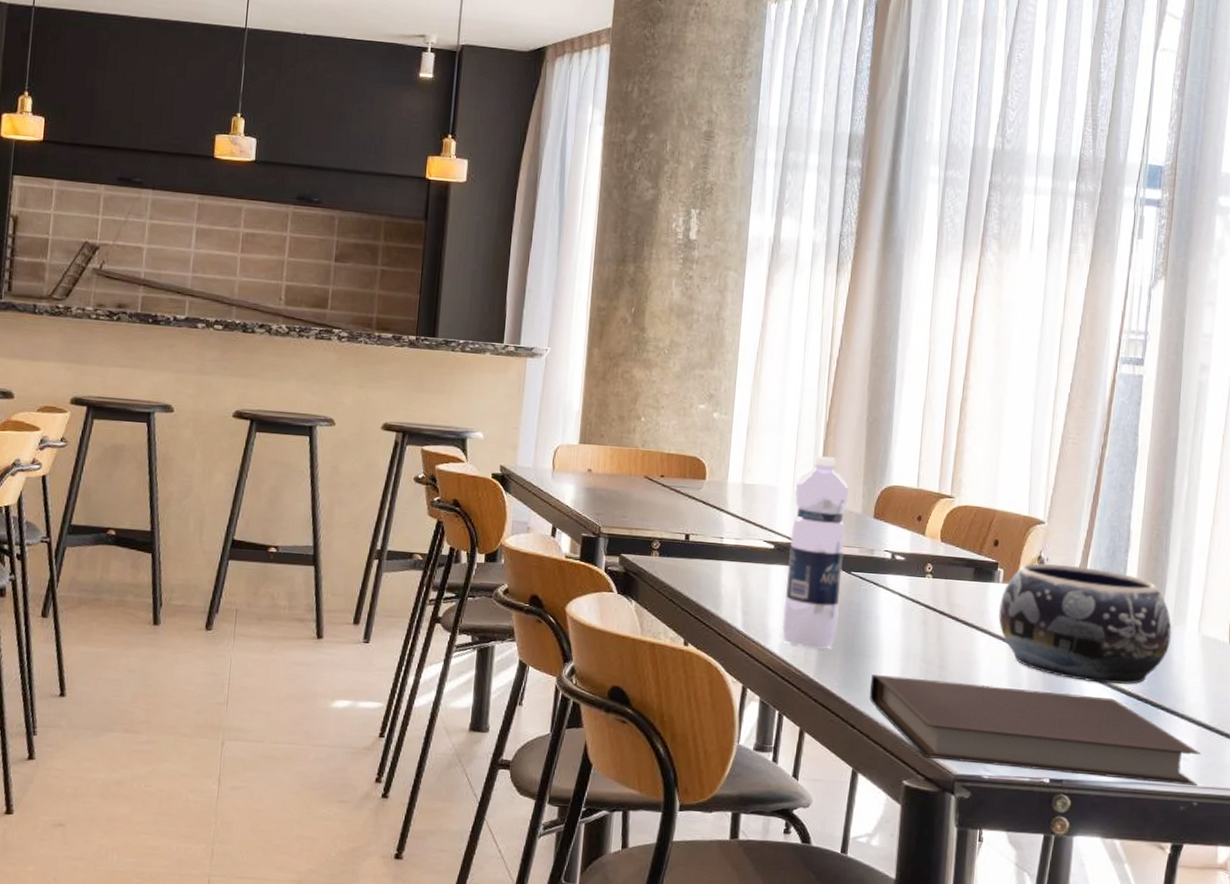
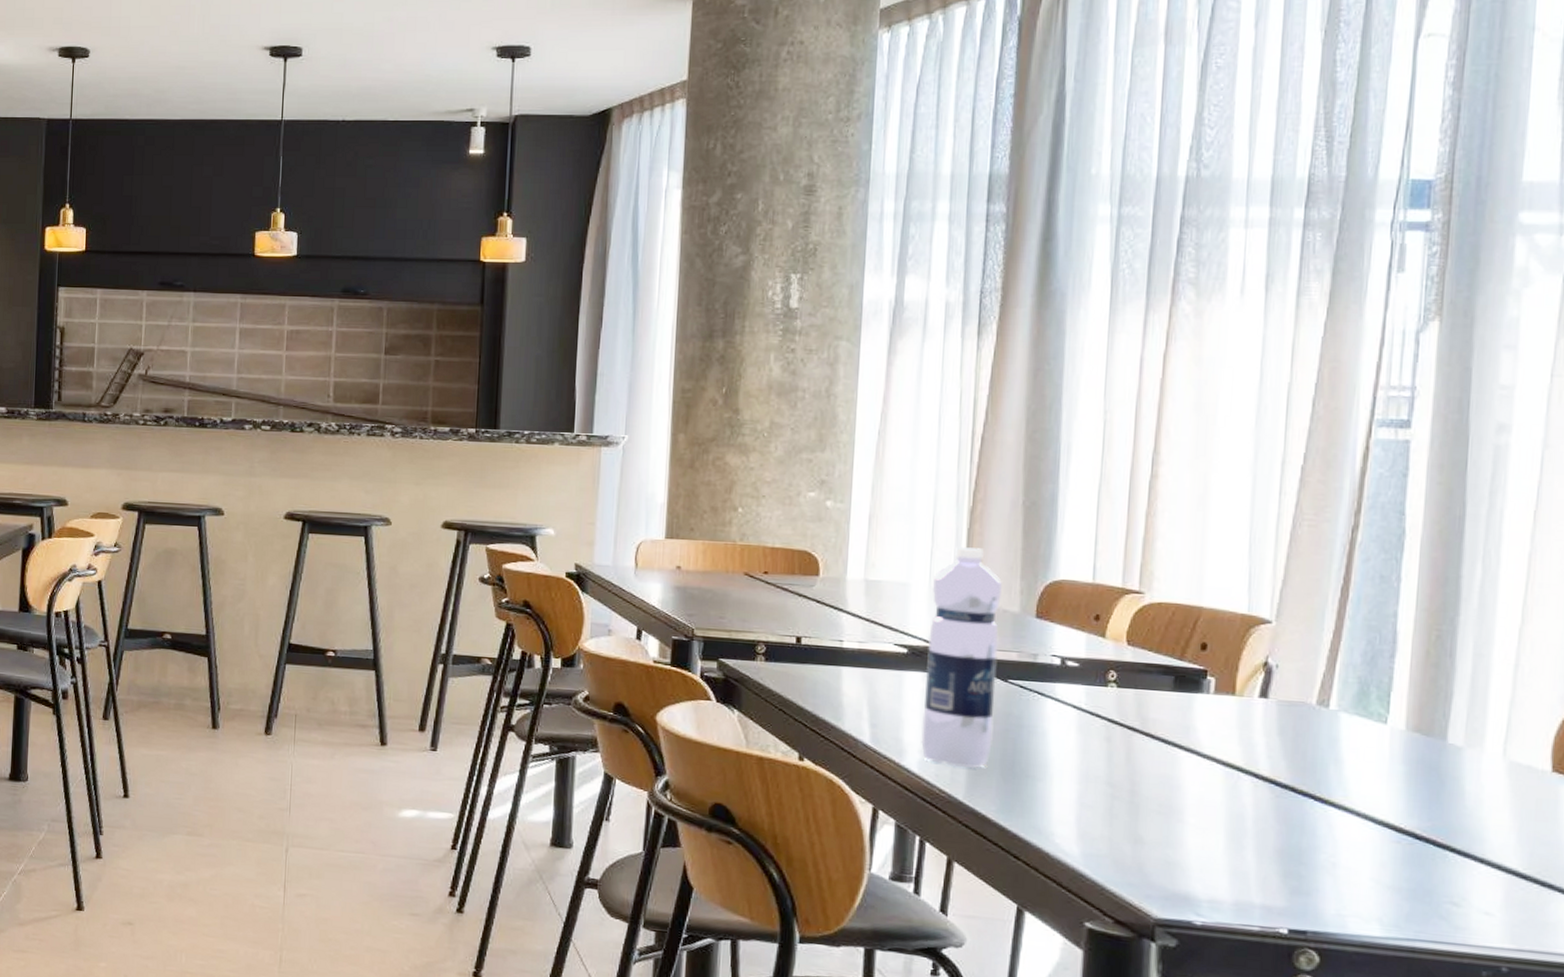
notebook: present [869,675,1201,786] -> none [1036,798,1512,947]
decorative bowl: present [998,563,1172,685] -> none [1209,670,1462,819]

